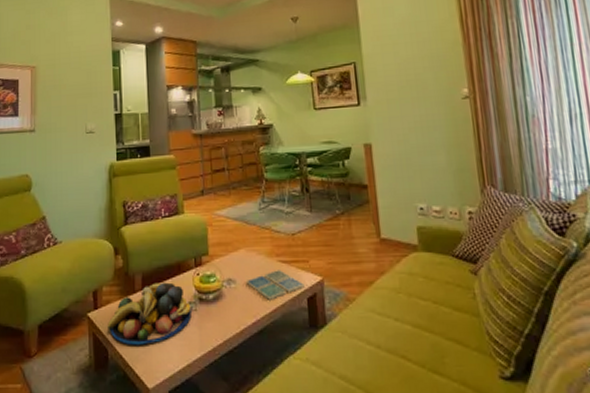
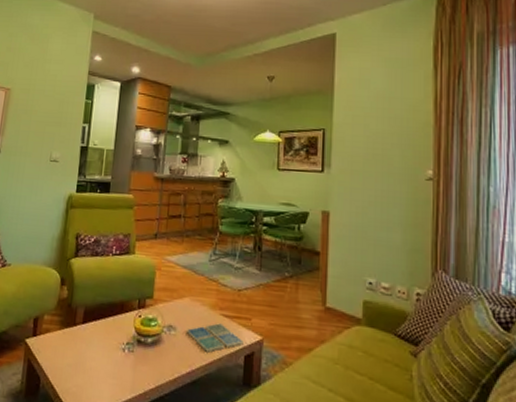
fruit bowl: present [108,282,192,345] -> none [43,318,129,378]

